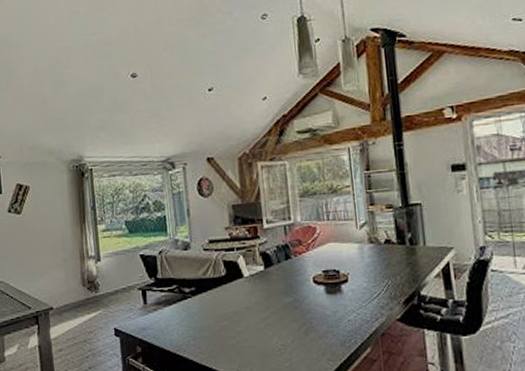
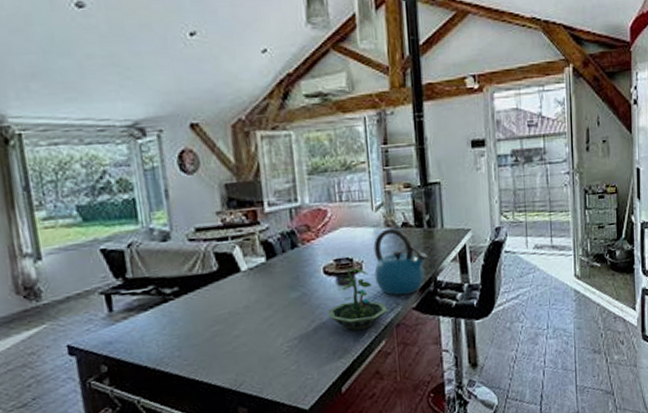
terrarium: none [317,278,374,337] -> present [328,267,389,331]
kettle: none [358,244,411,307] -> present [373,228,428,296]

